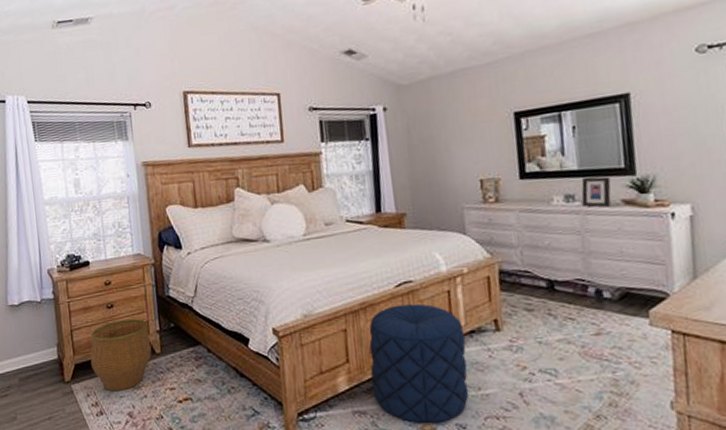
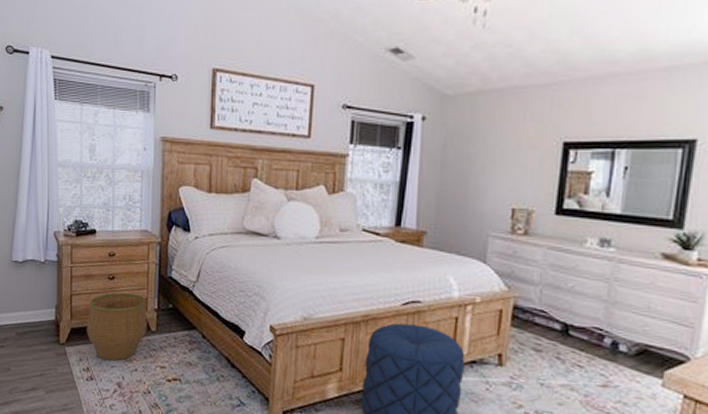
picture frame: present [581,176,611,208] -> none [617,223,654,258]

